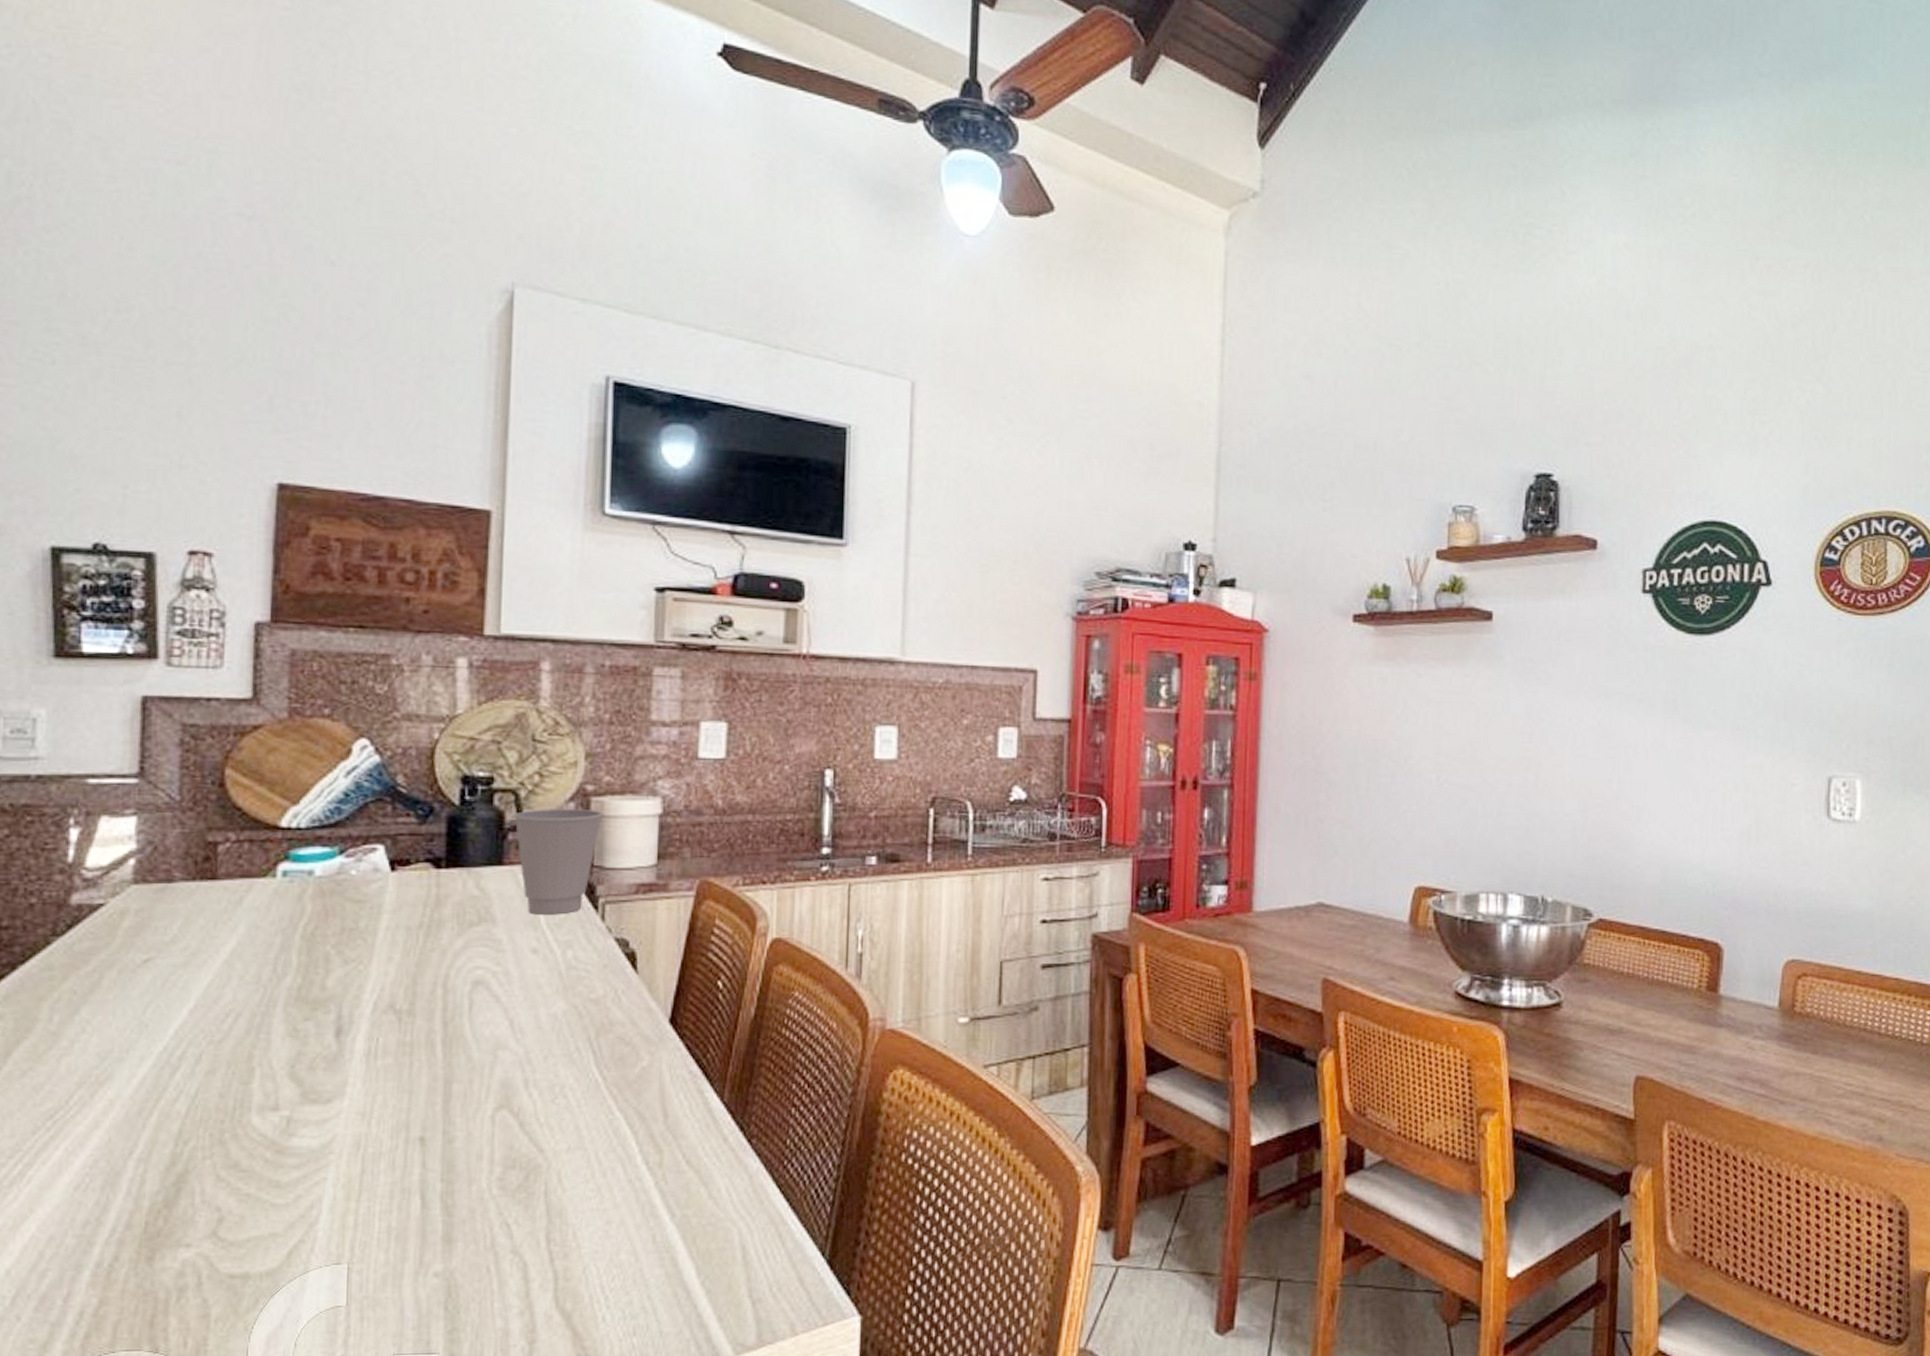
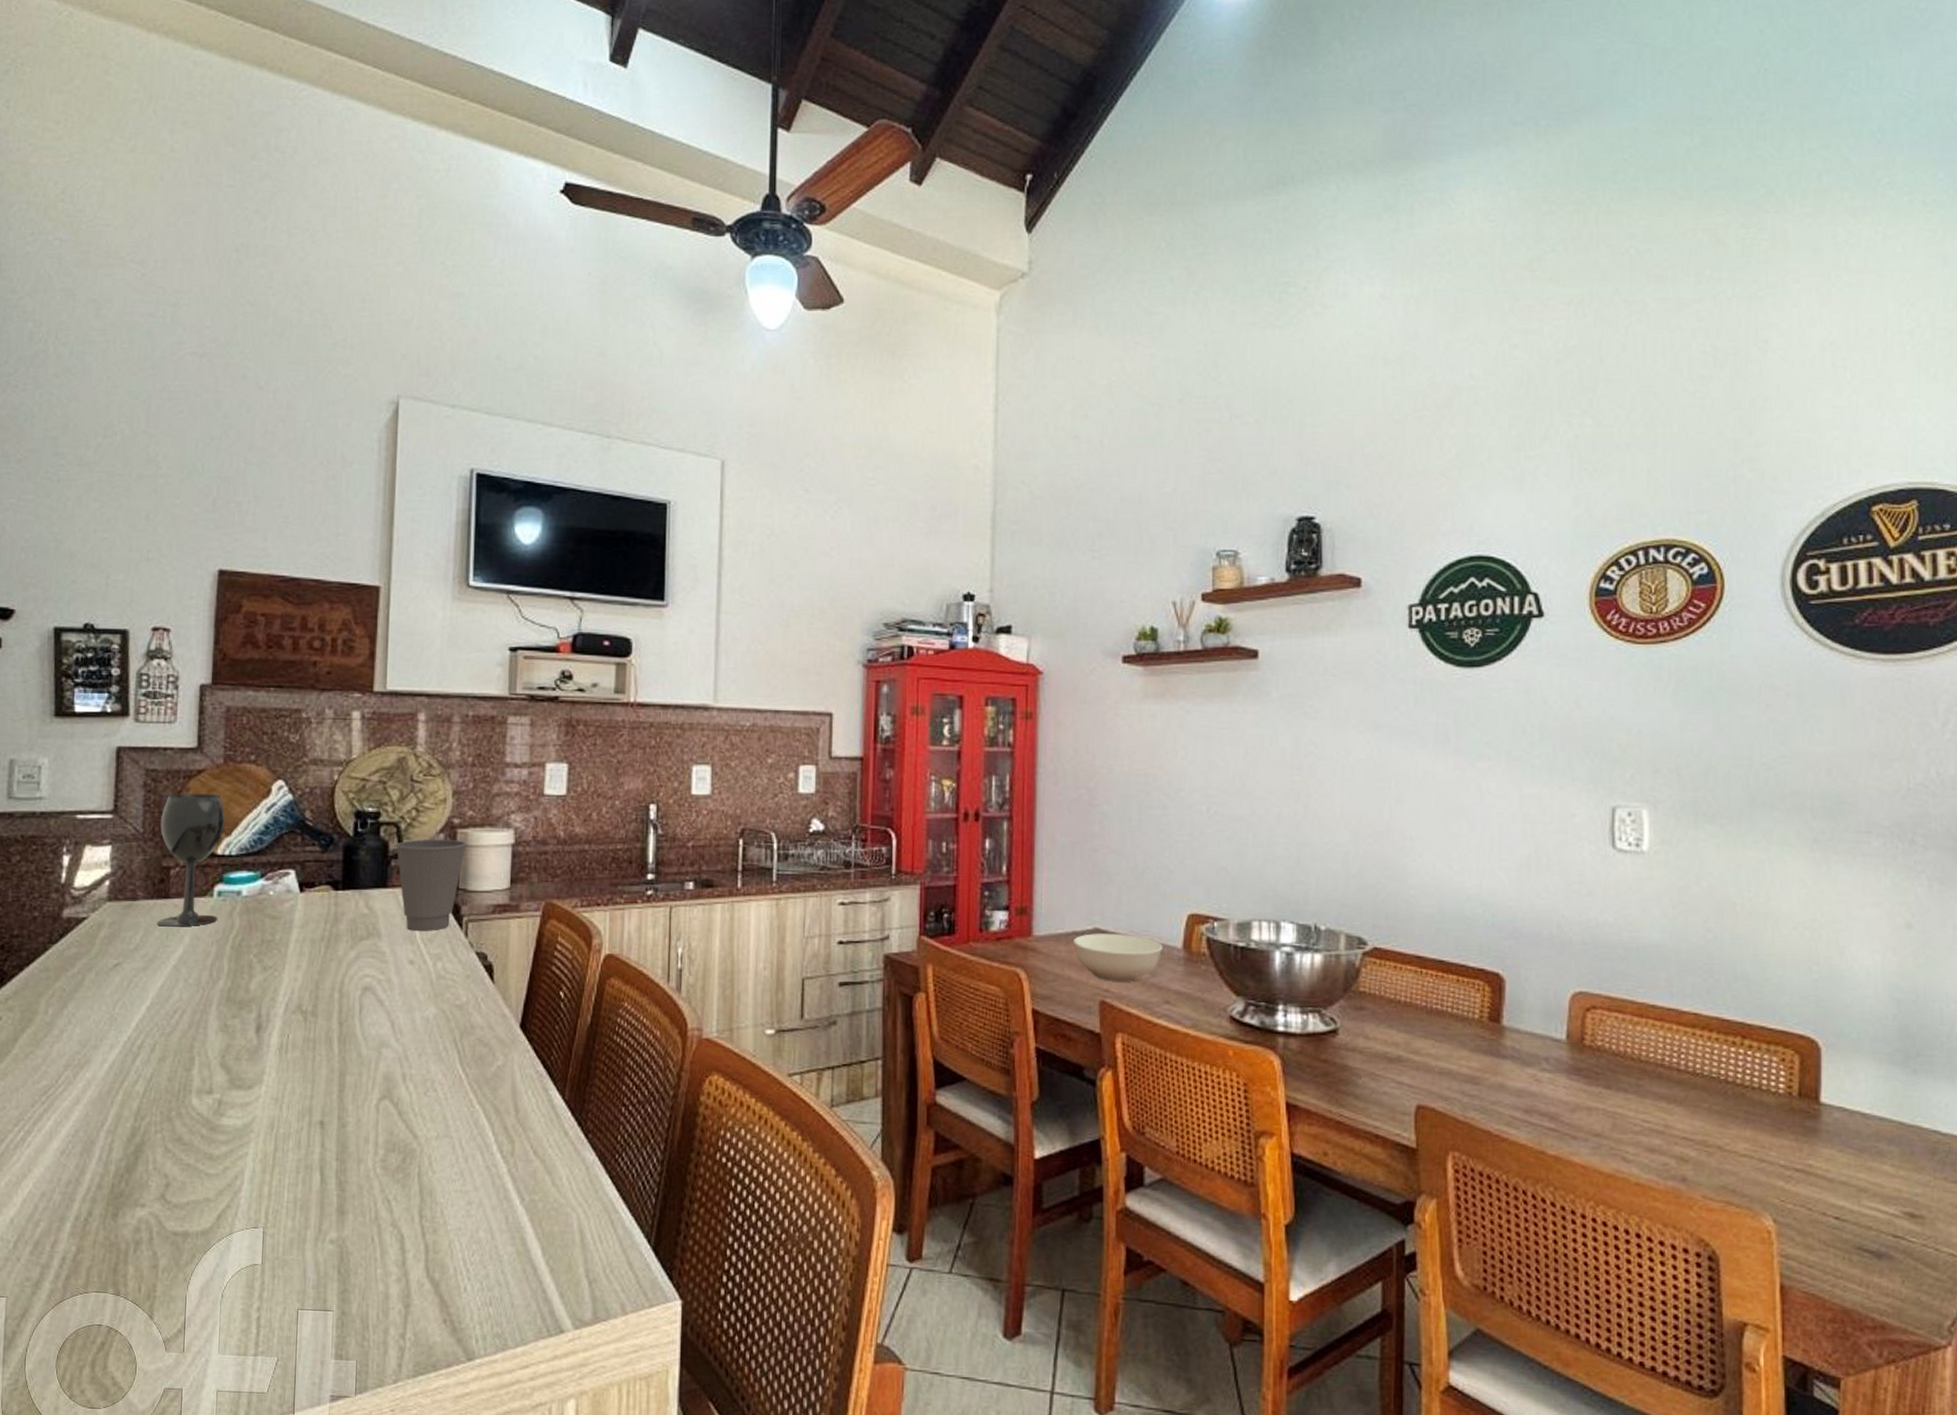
wine glass: none [200,754,292,914] -> present [156,793,226,927]
bowl: none [1295,908,1389,958] -> present [1072,933,1163,982]

